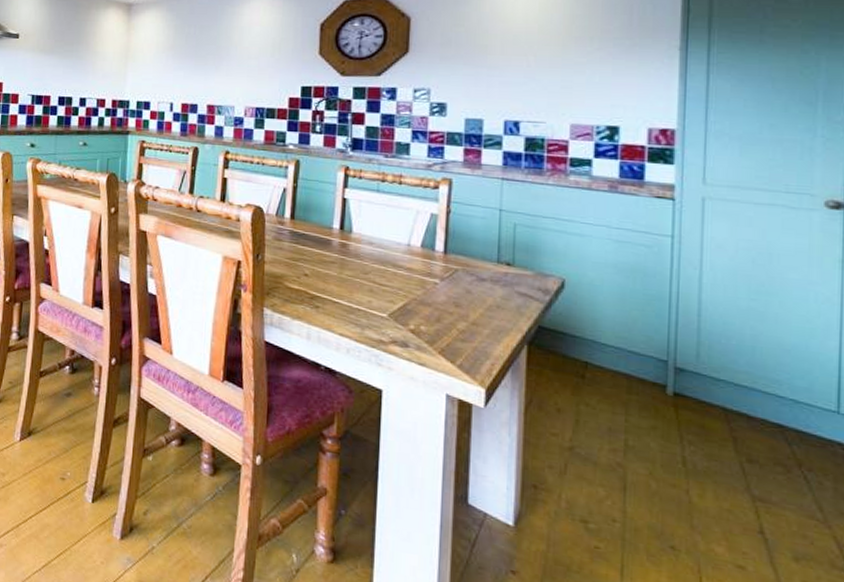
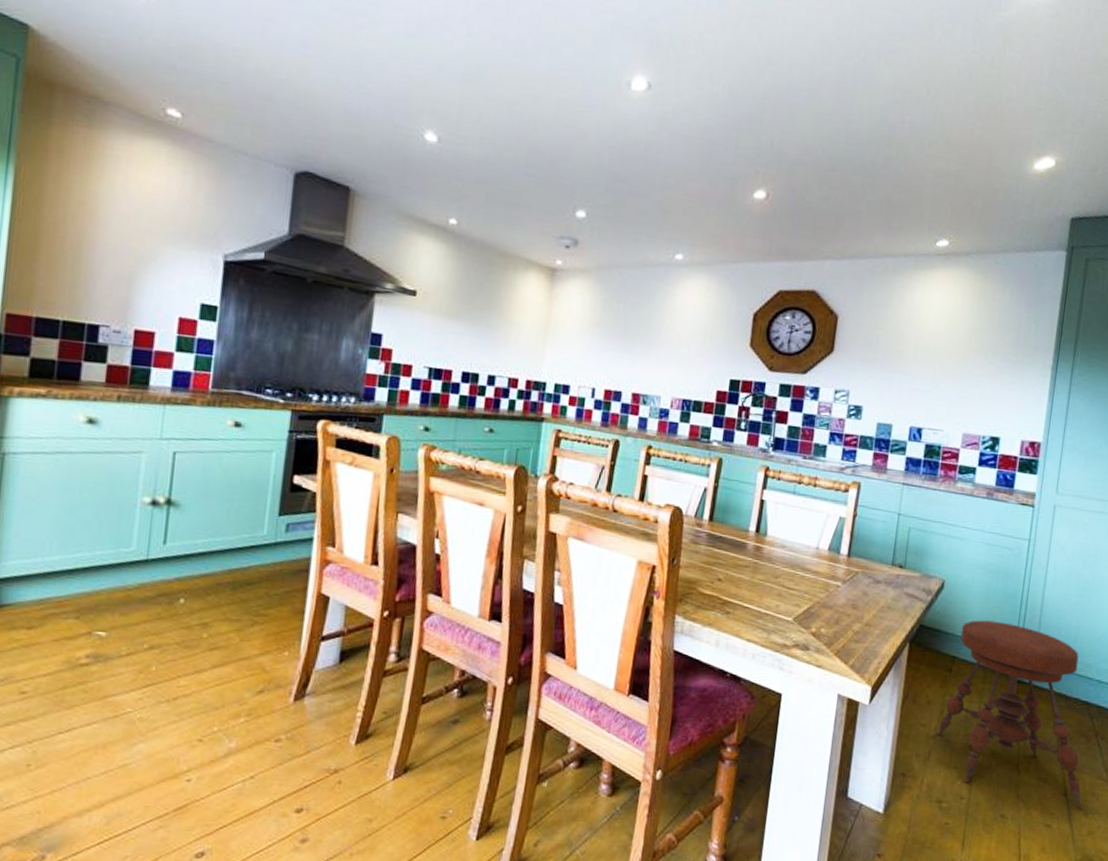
stool: none [572,323,792,554] -> present [936,620,1084,810]

